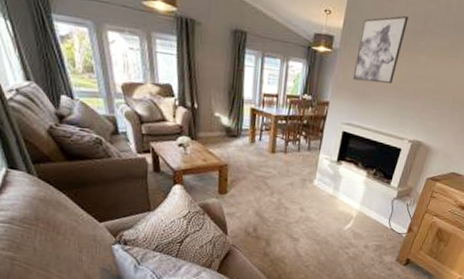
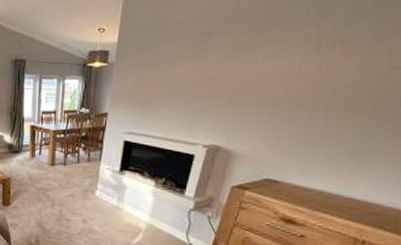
wall art: present [352,15,409,84] -> none [131,19,191,89]

